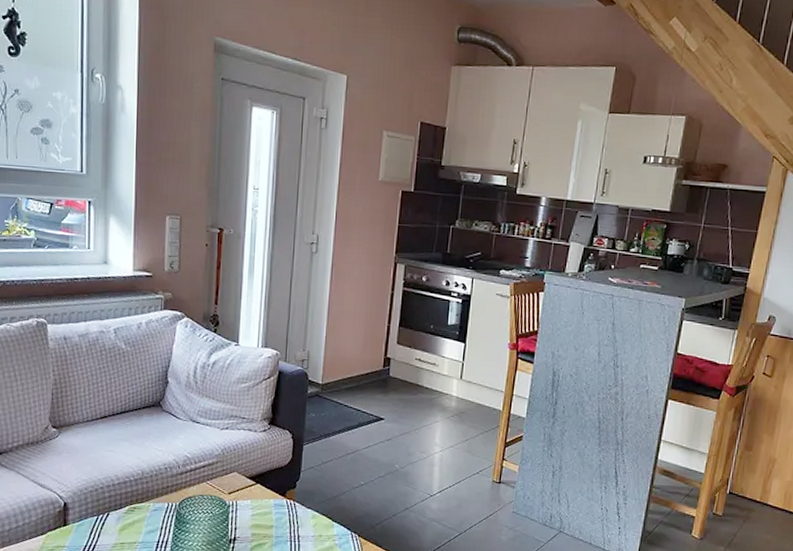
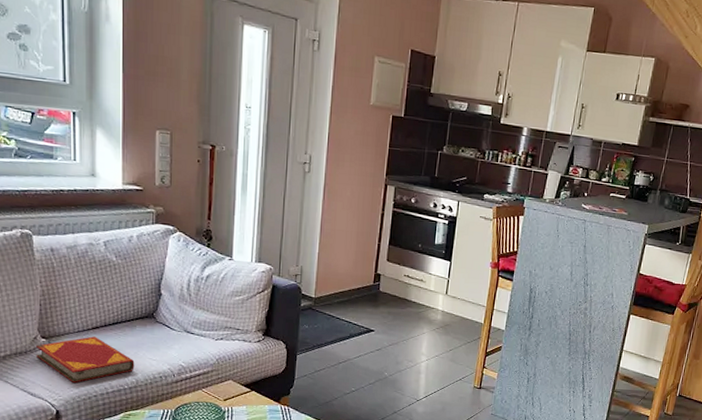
hardback book: none [47,426,141,475] -> present [36,336,135,384]

